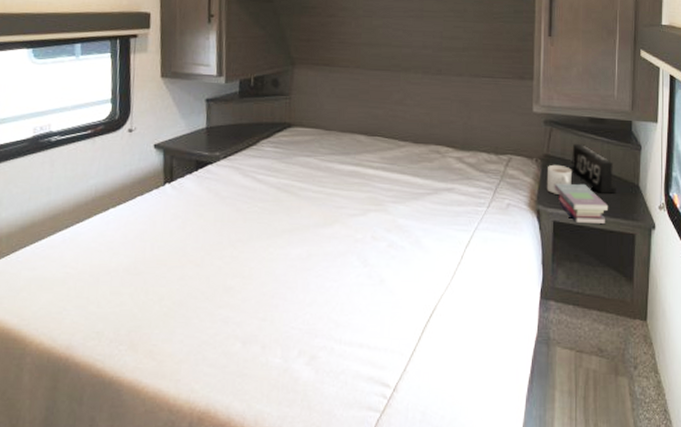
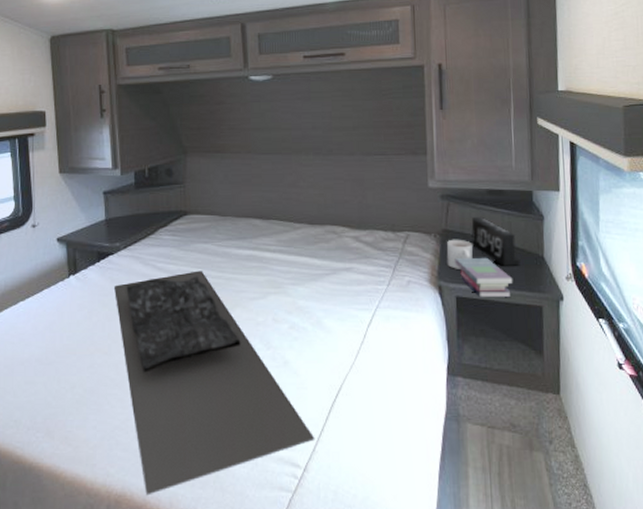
throw blanket: none [211,184,407,413] -> present [115,271,315,496]

